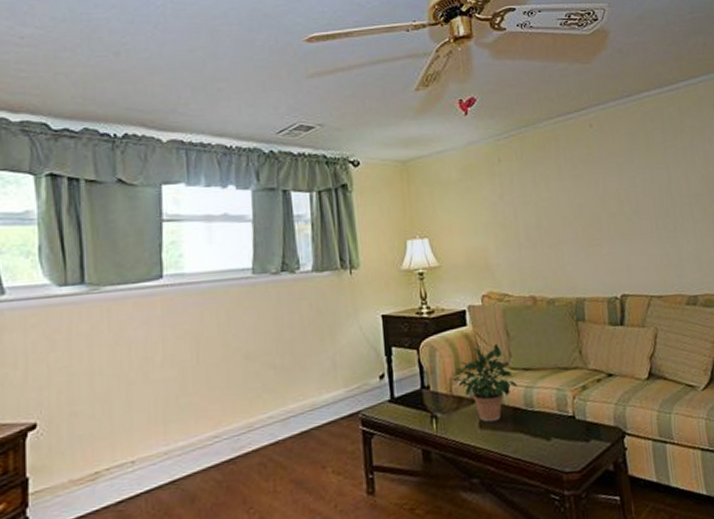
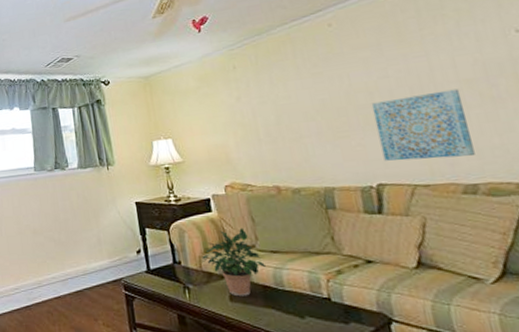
wall art: none [621,203,697,272] -> present [371,89,475,161]

